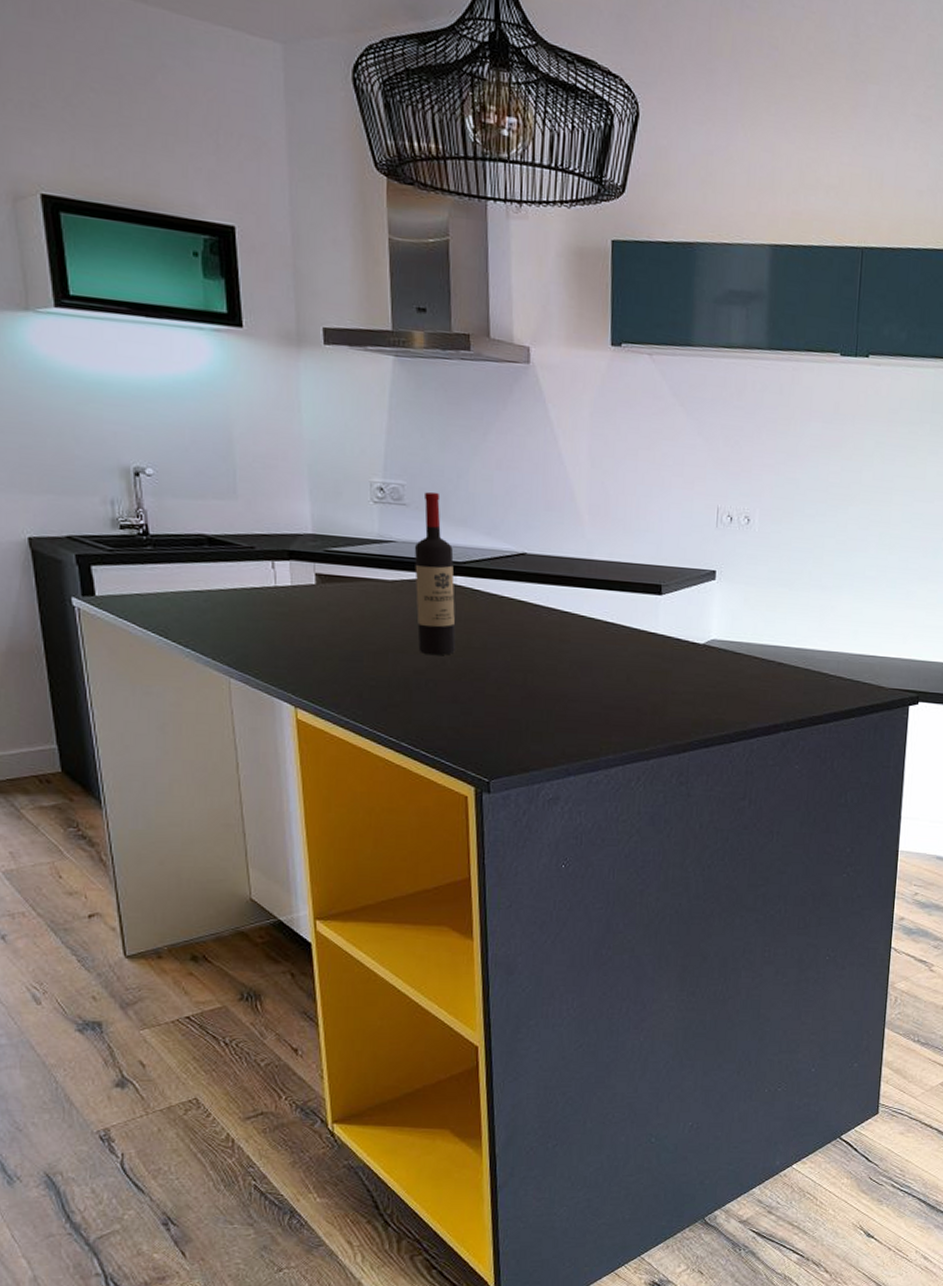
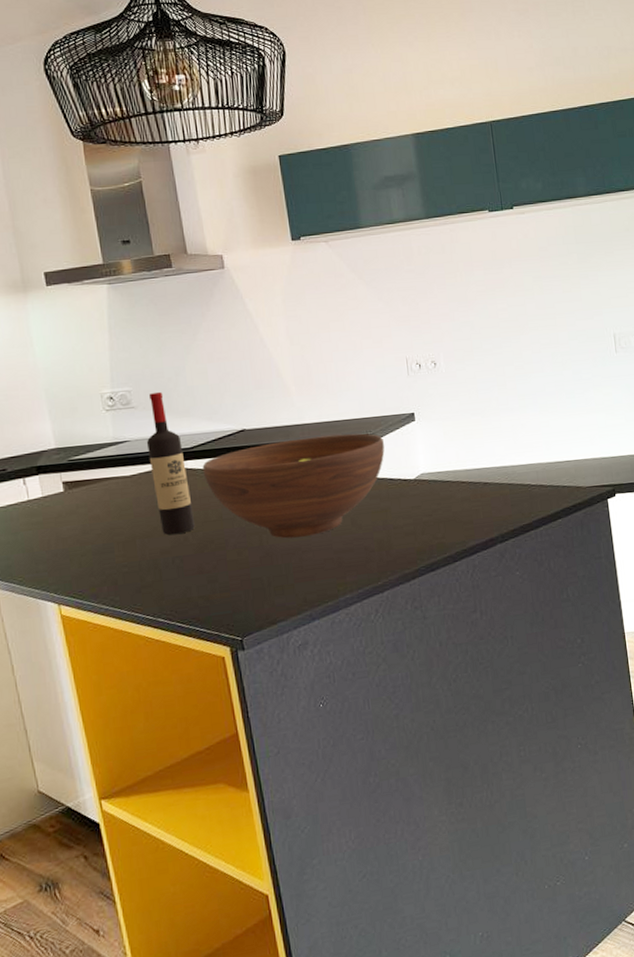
fruit bowl: none [472,574,678,685] -> present [202,433,385,539]

